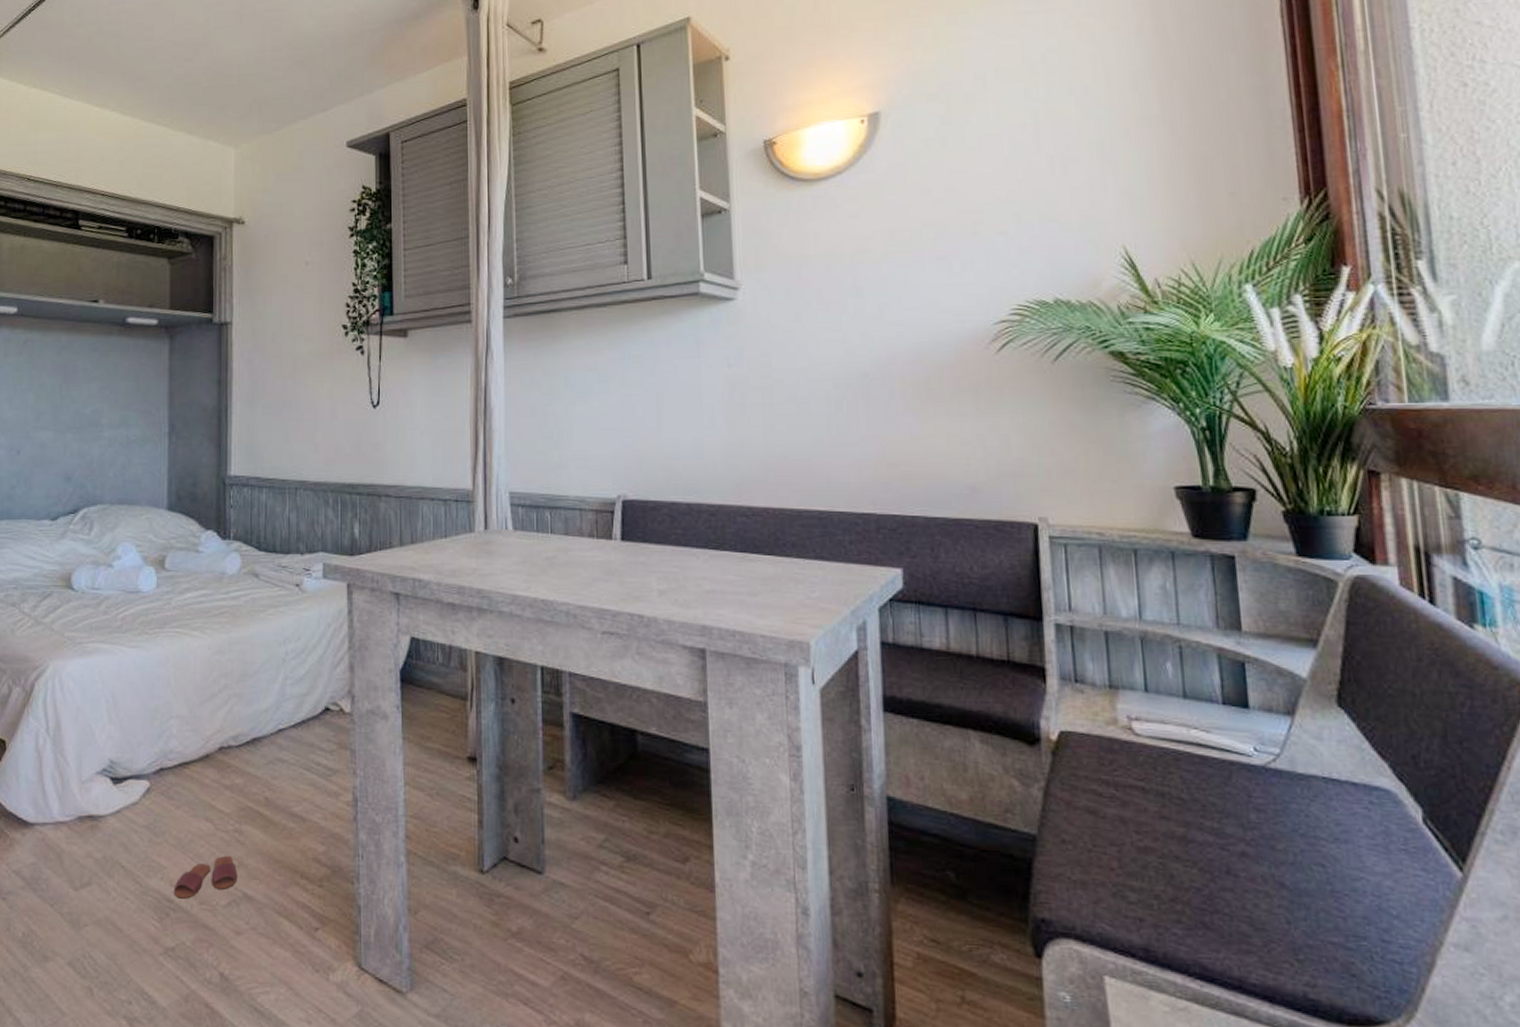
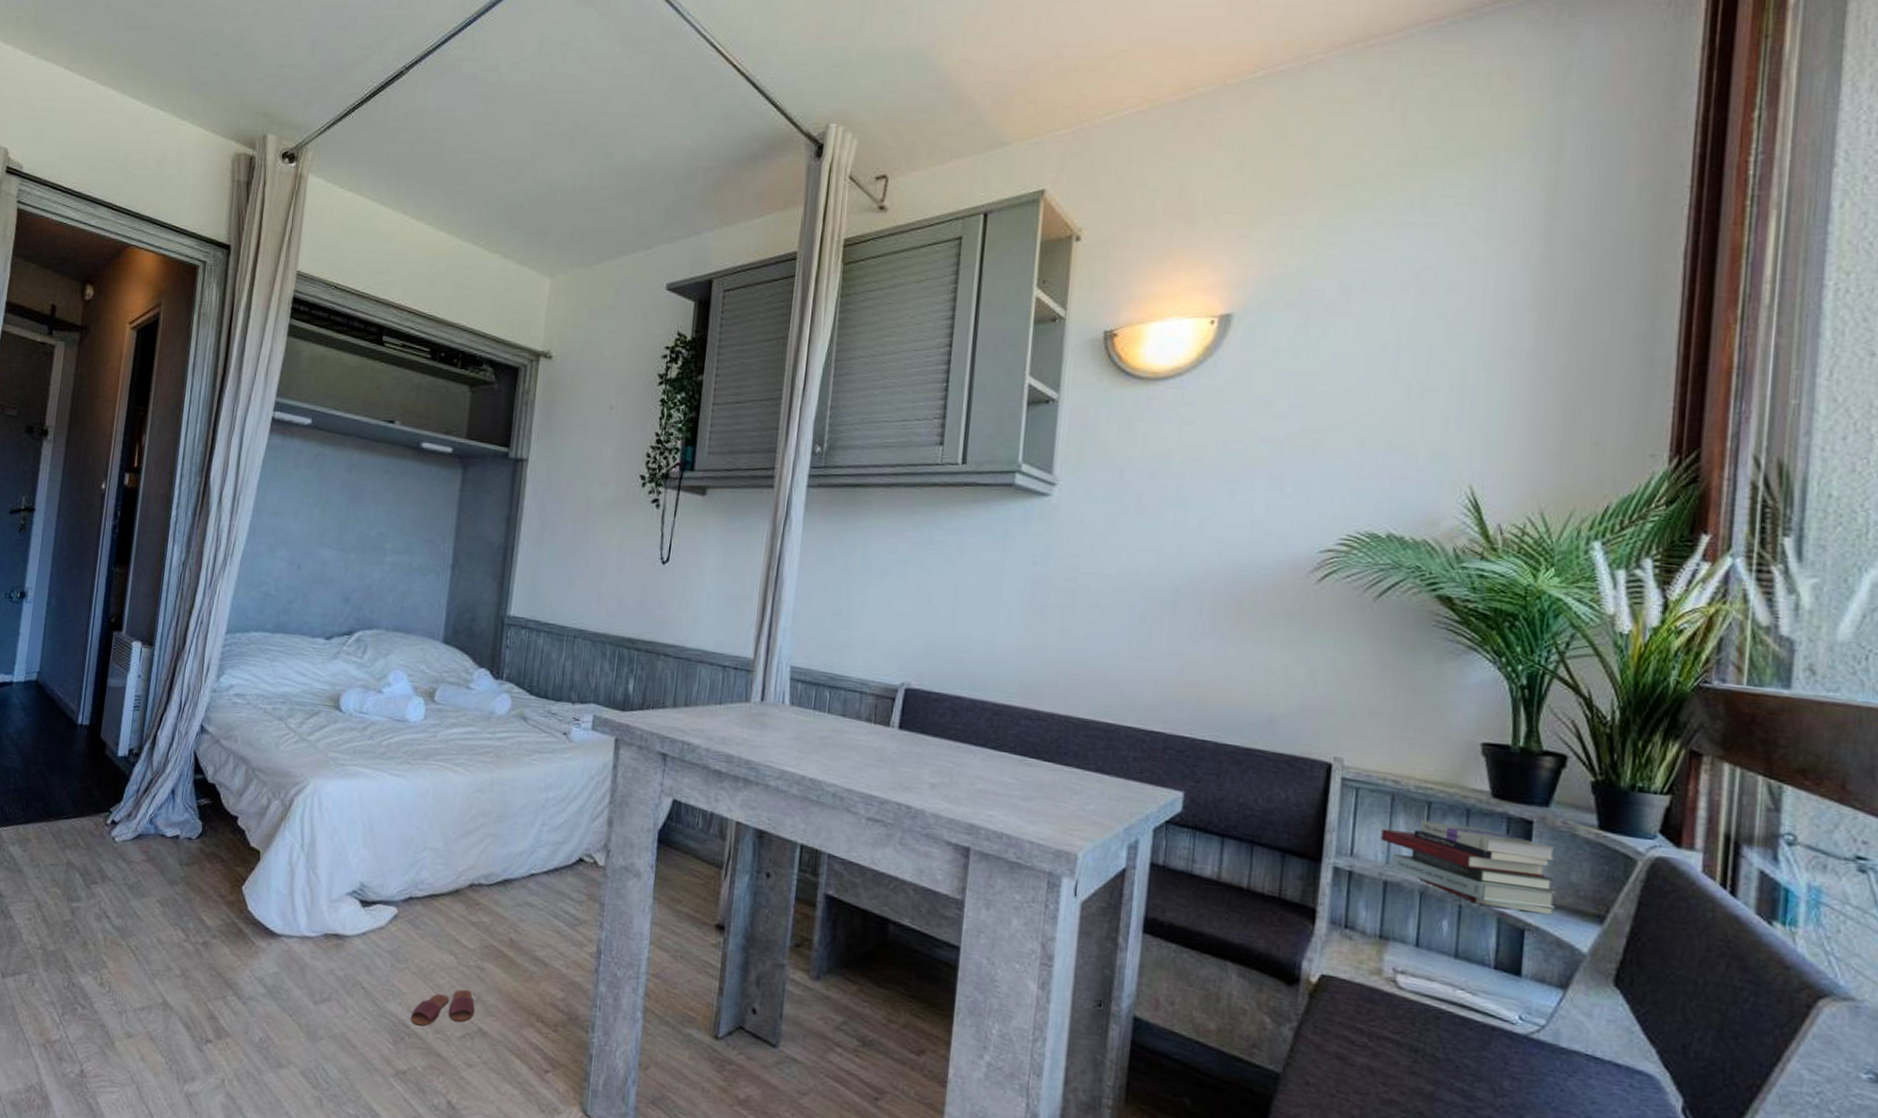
books: none [1094,567,1269,645] -> present [1381,820,1557,915]

